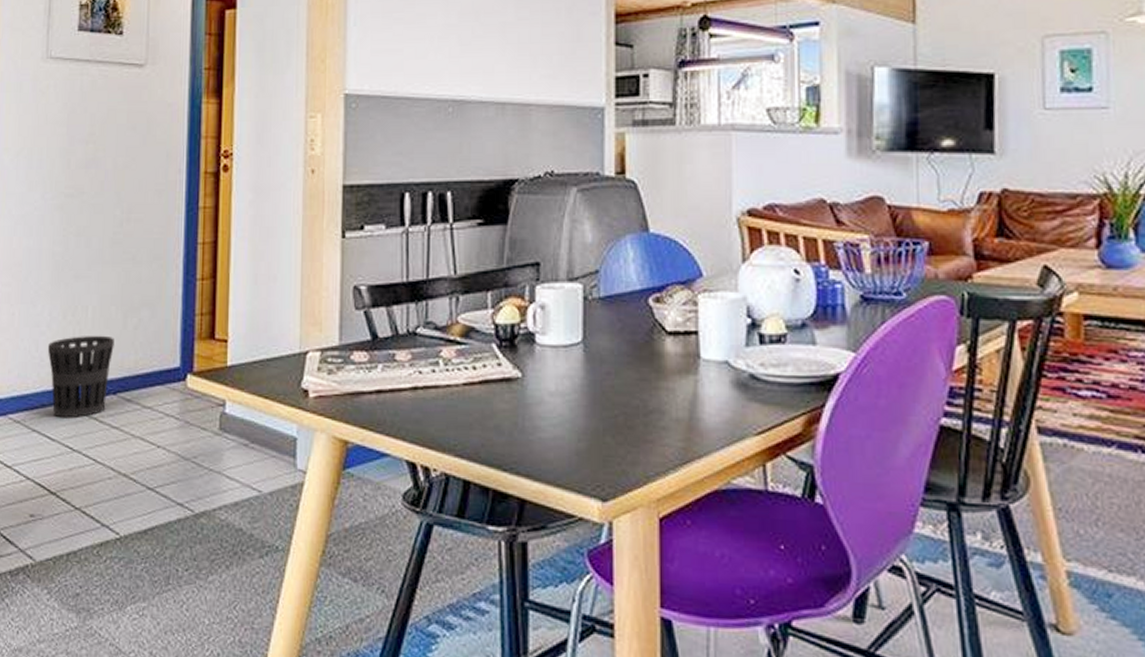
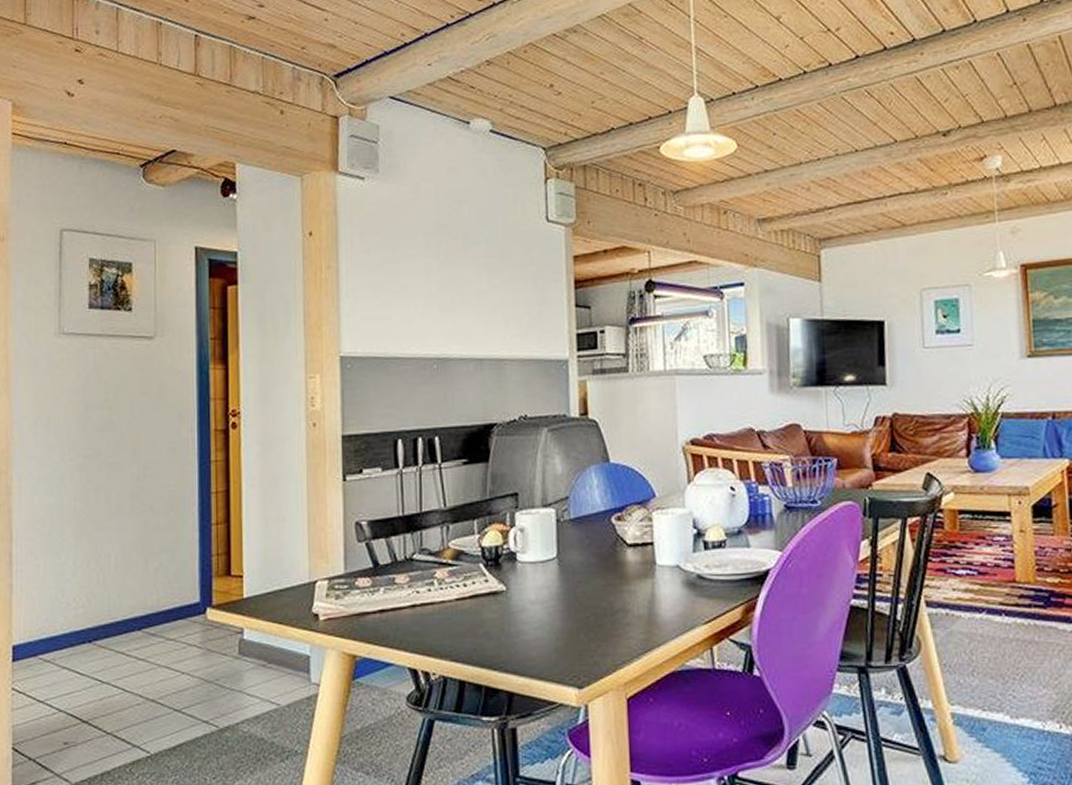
wastebasket: present [47,335,114,418] -> none [73,579,137,655]

